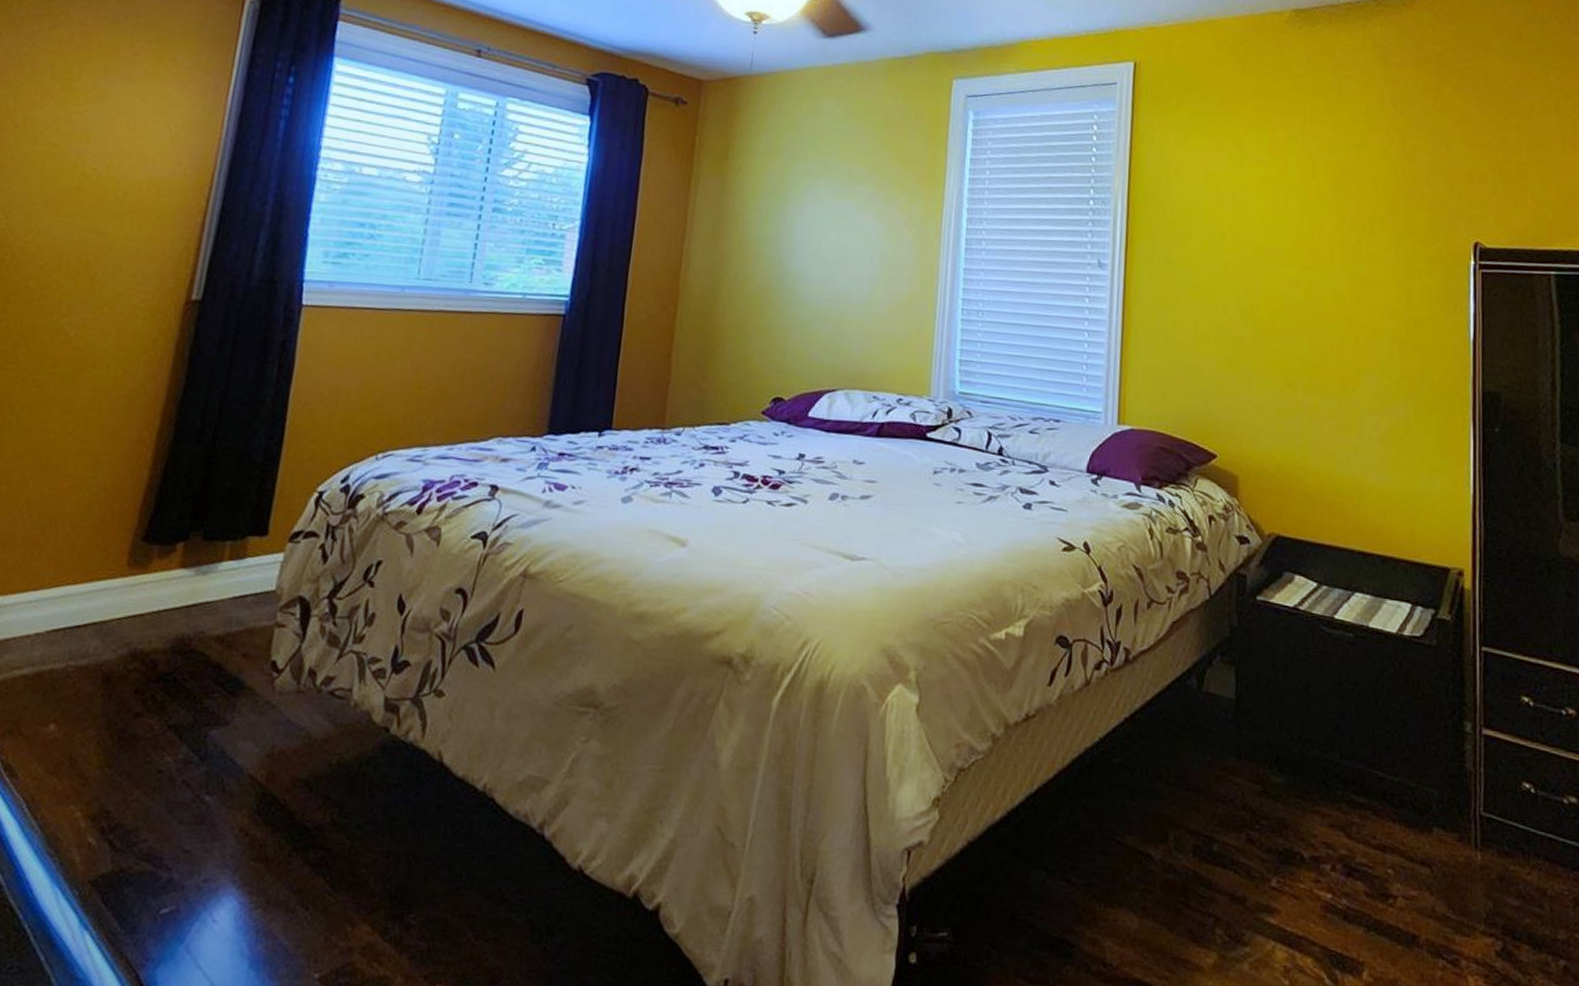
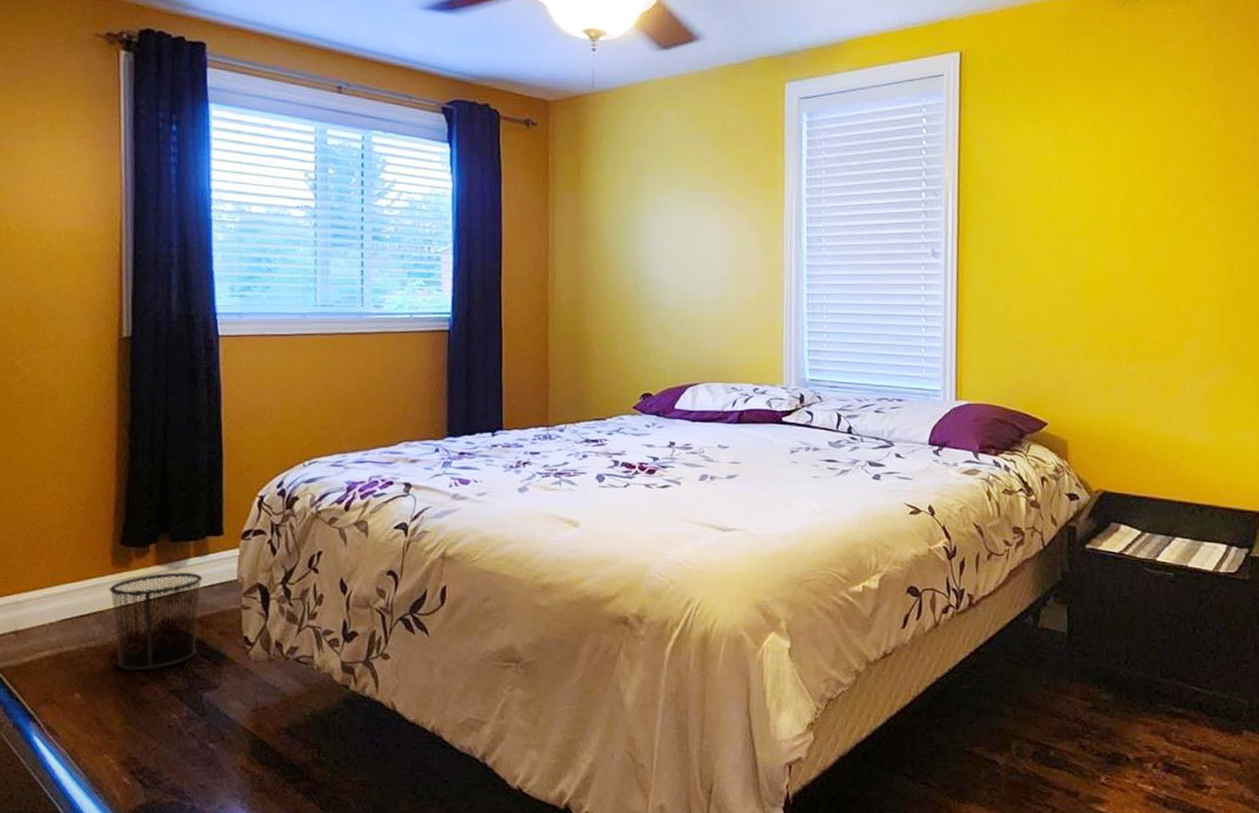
waste bin: none [110,577,234,699] -> present [109,571,203,672]

